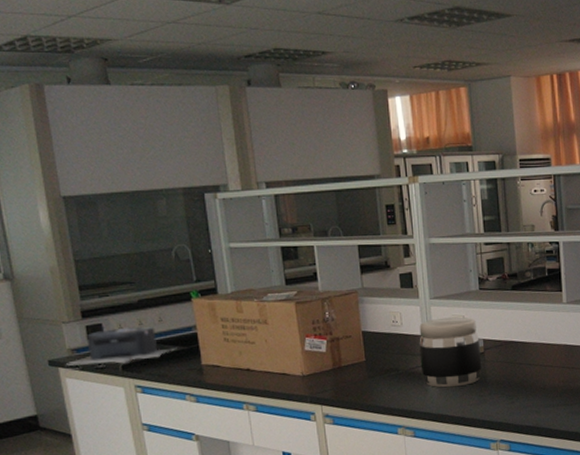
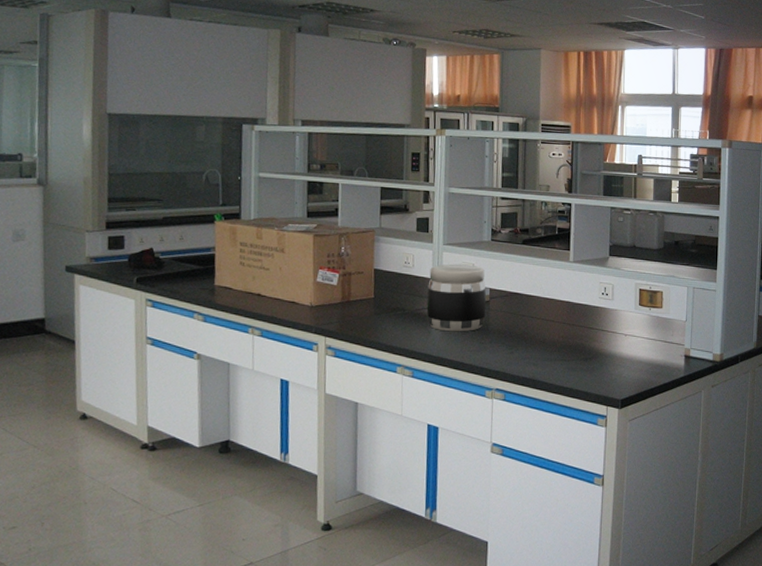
printer: present [65,327,177,371] -> none [81,241,193,280]

